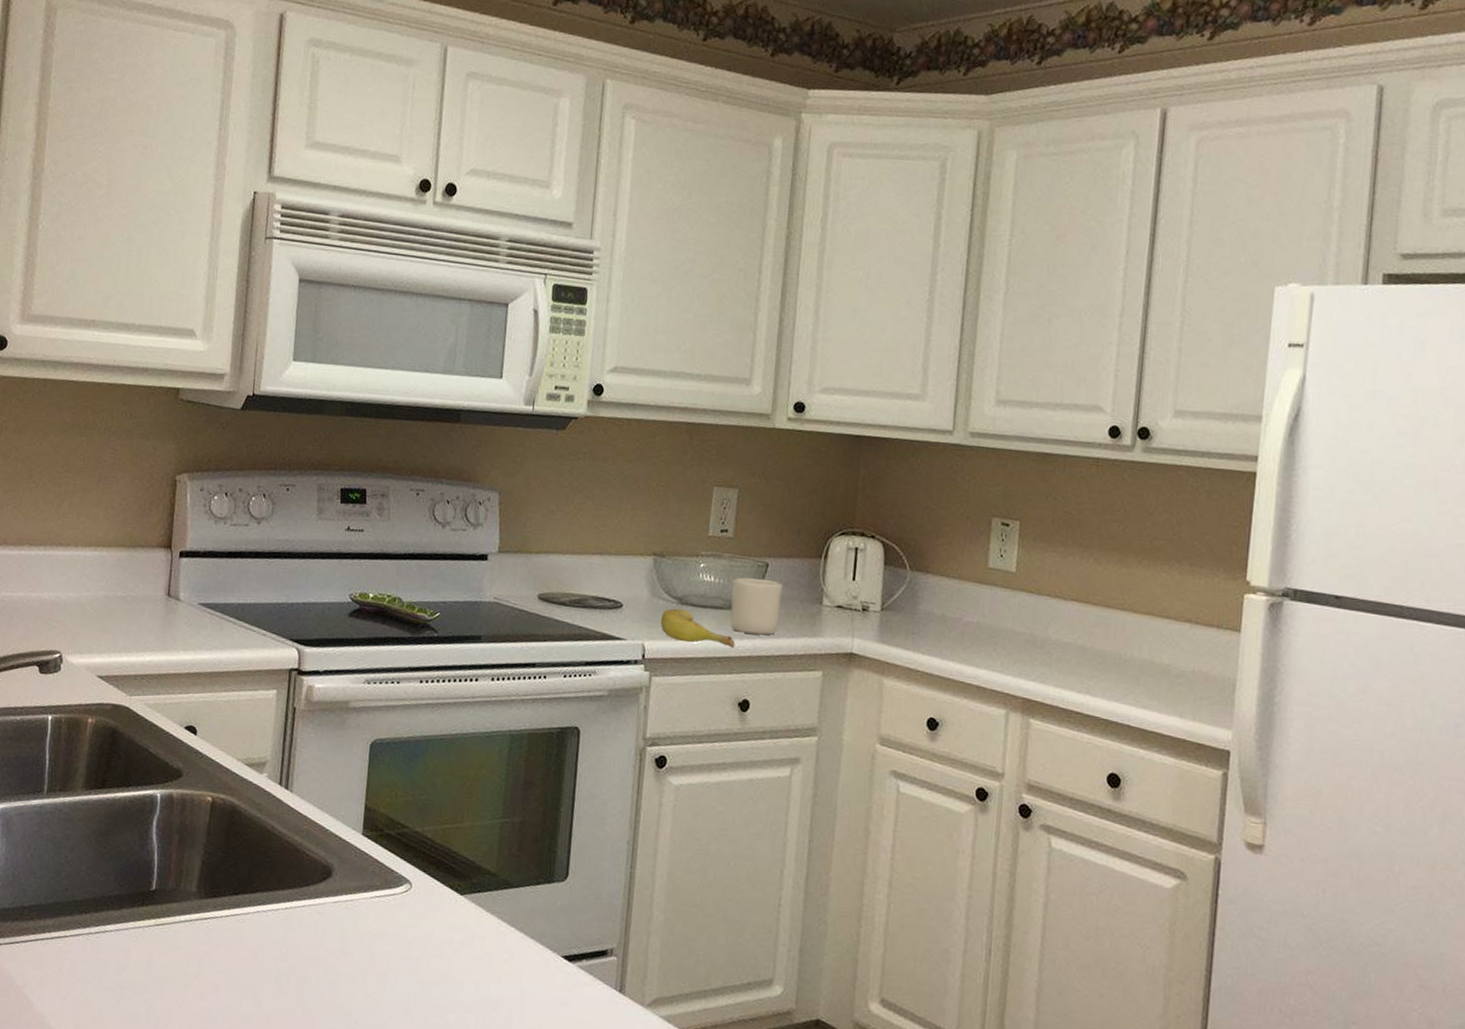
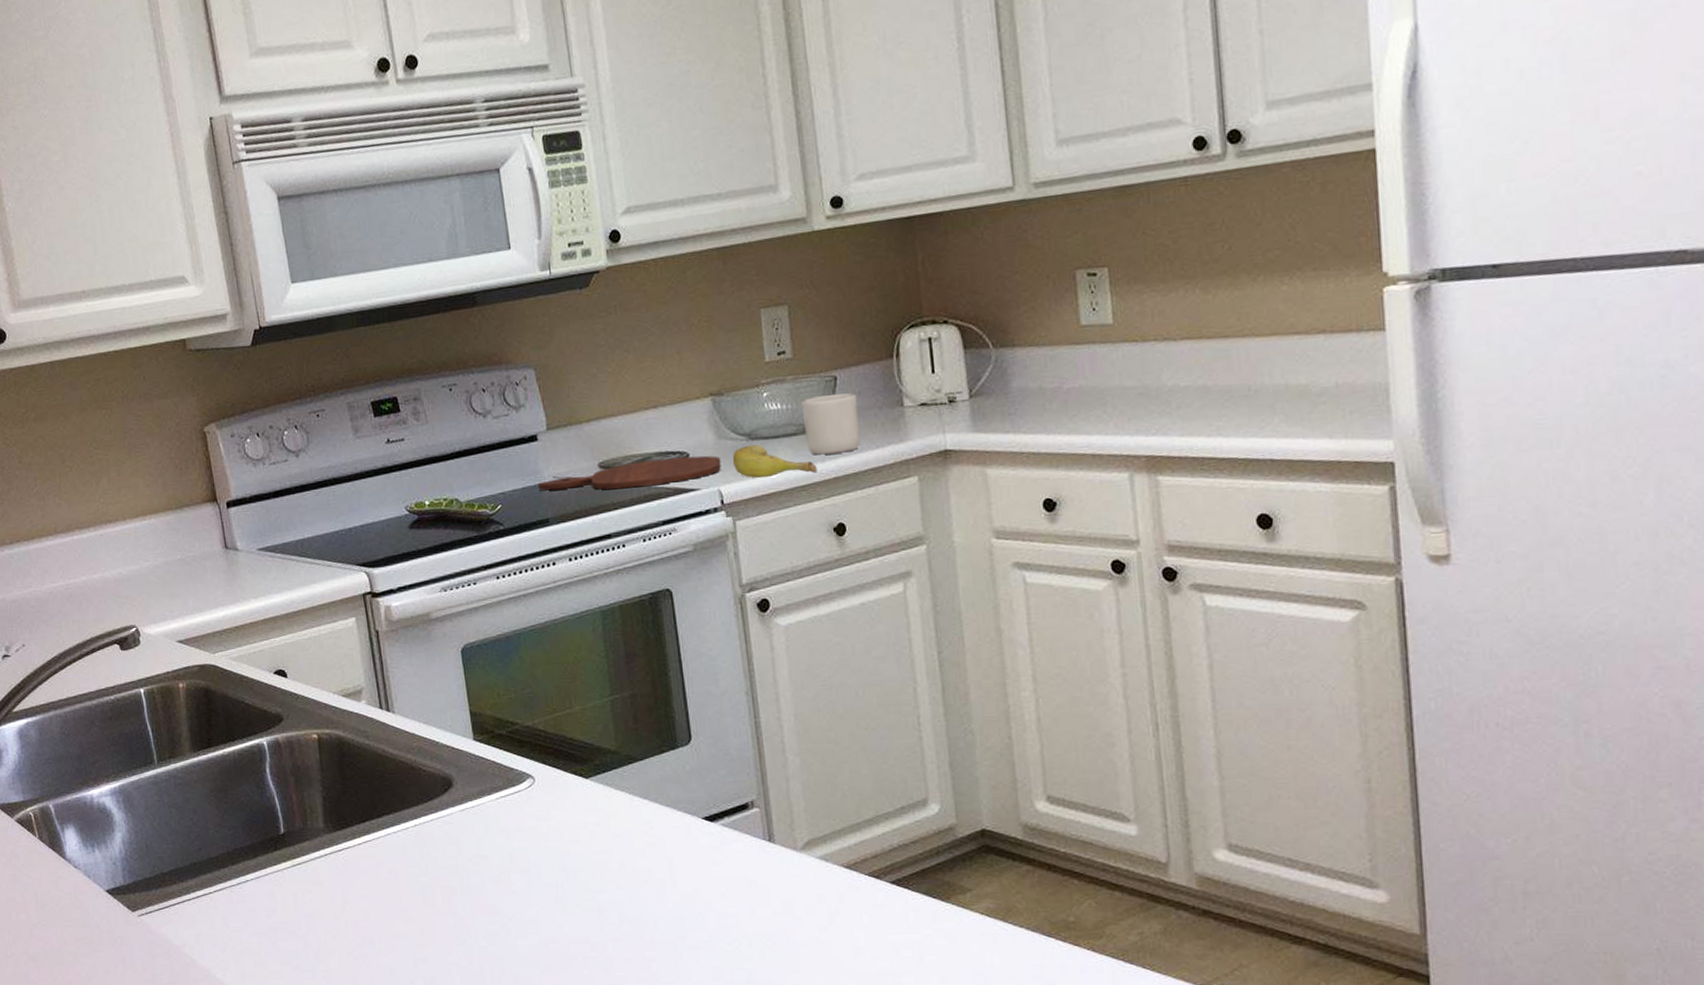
cutting board: none [478,599,650,629] -> present [538,455,722,491]

